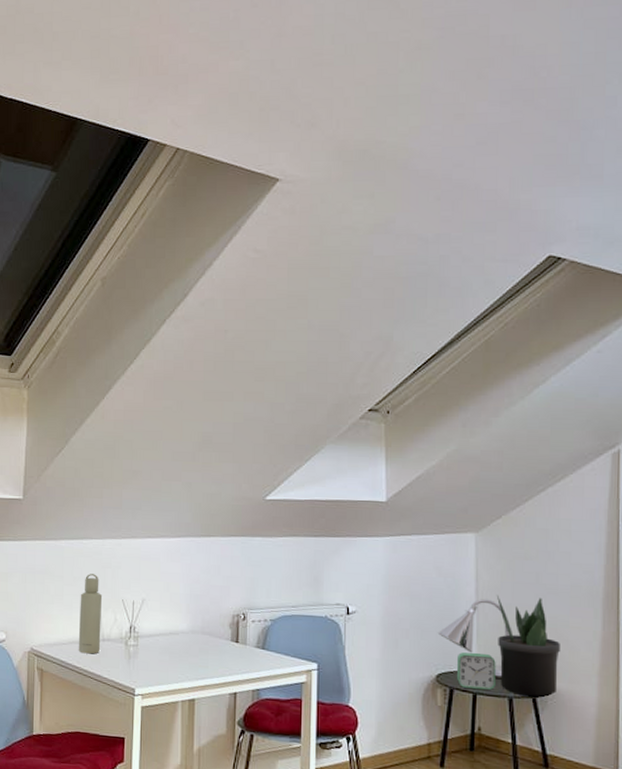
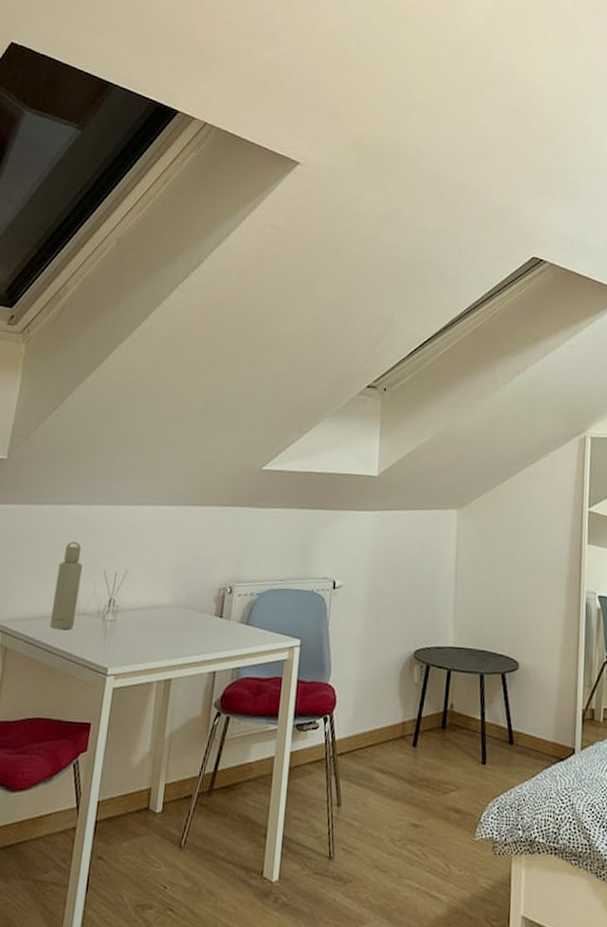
table lamp: present [437,599,509,680] -> none [418,574,484,656]
alarm clock: present [457,652,496,690] -> none [434,628,470,666]
planter: present [497,594,560,697] -> none [473,570,529,673]

